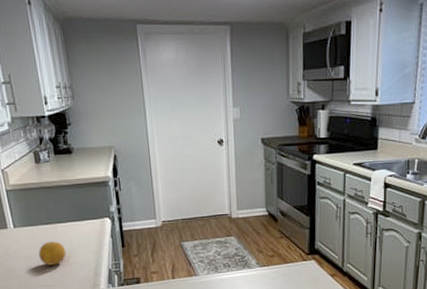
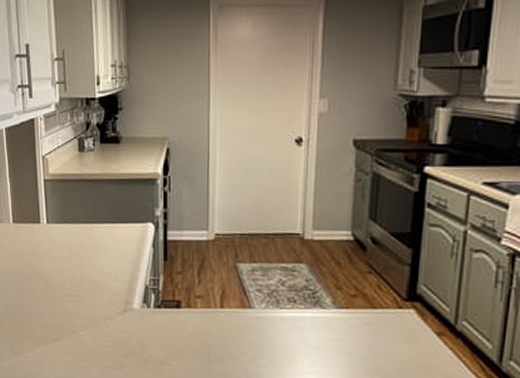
fruit: present [38,241,67,266] -> none [69,243,100,272]

